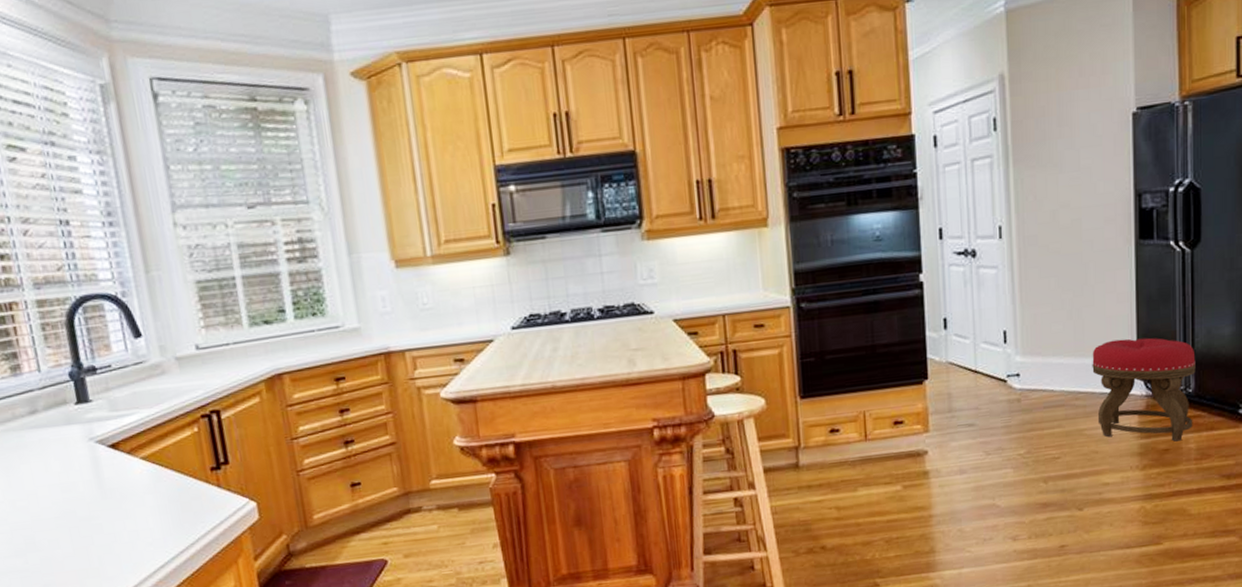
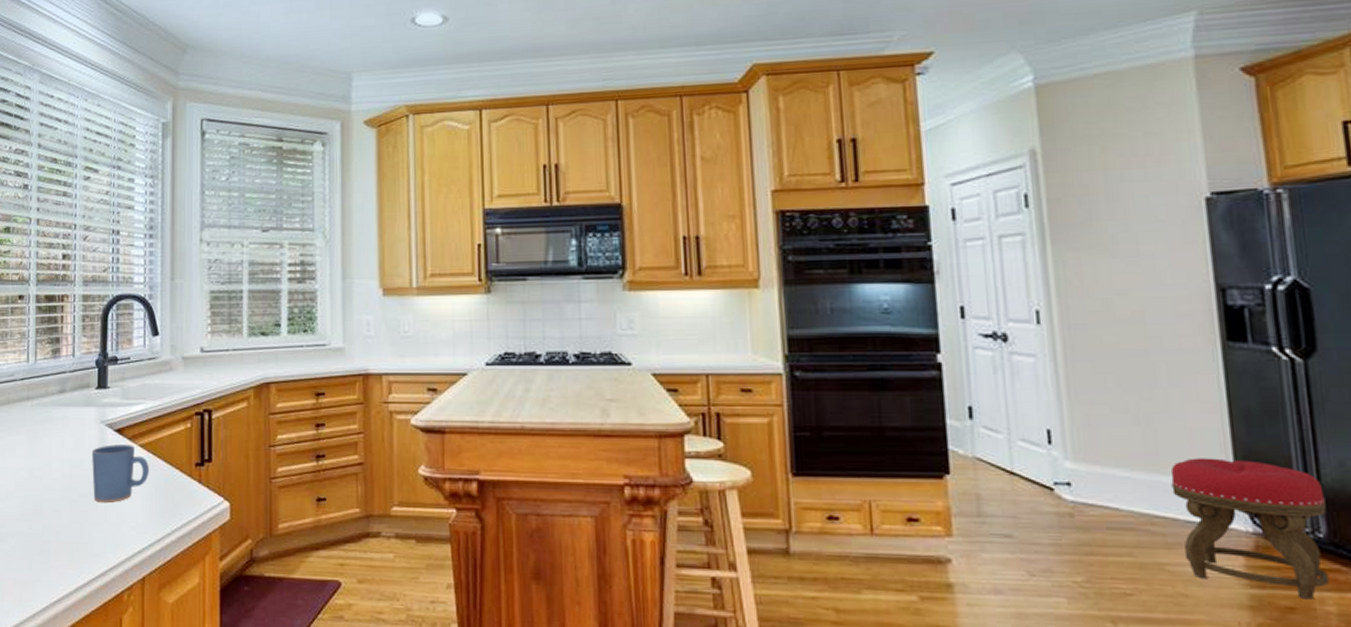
mug: none [84,459,158,524] -> present [92,445,149,502]

